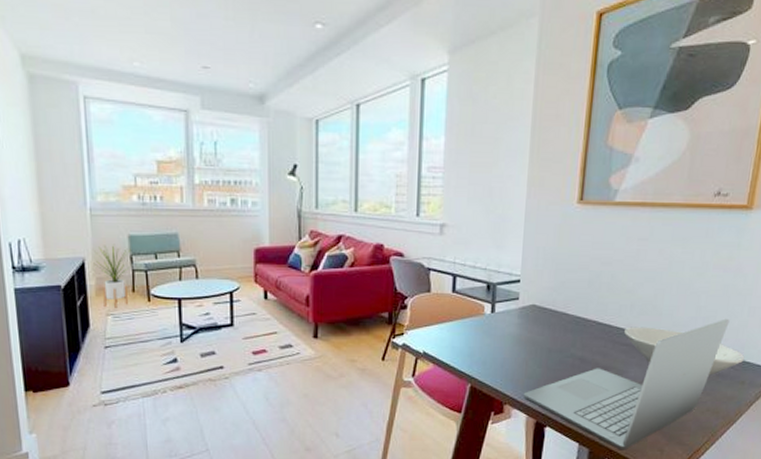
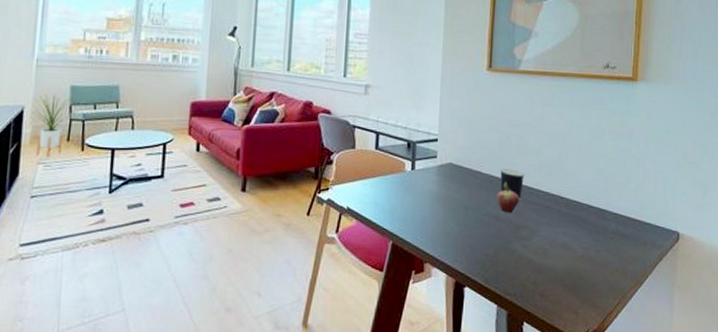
laptop: present [523,318,730,450] -> none [443,180,628,313]
fruit: none [582,322,608,354] -> present [497,181,519,213]
mug: none [587,309,614,341] -> present [500,169,524,200]
bowl: present [624,326,745,375] -> none [535,186,645,236]

